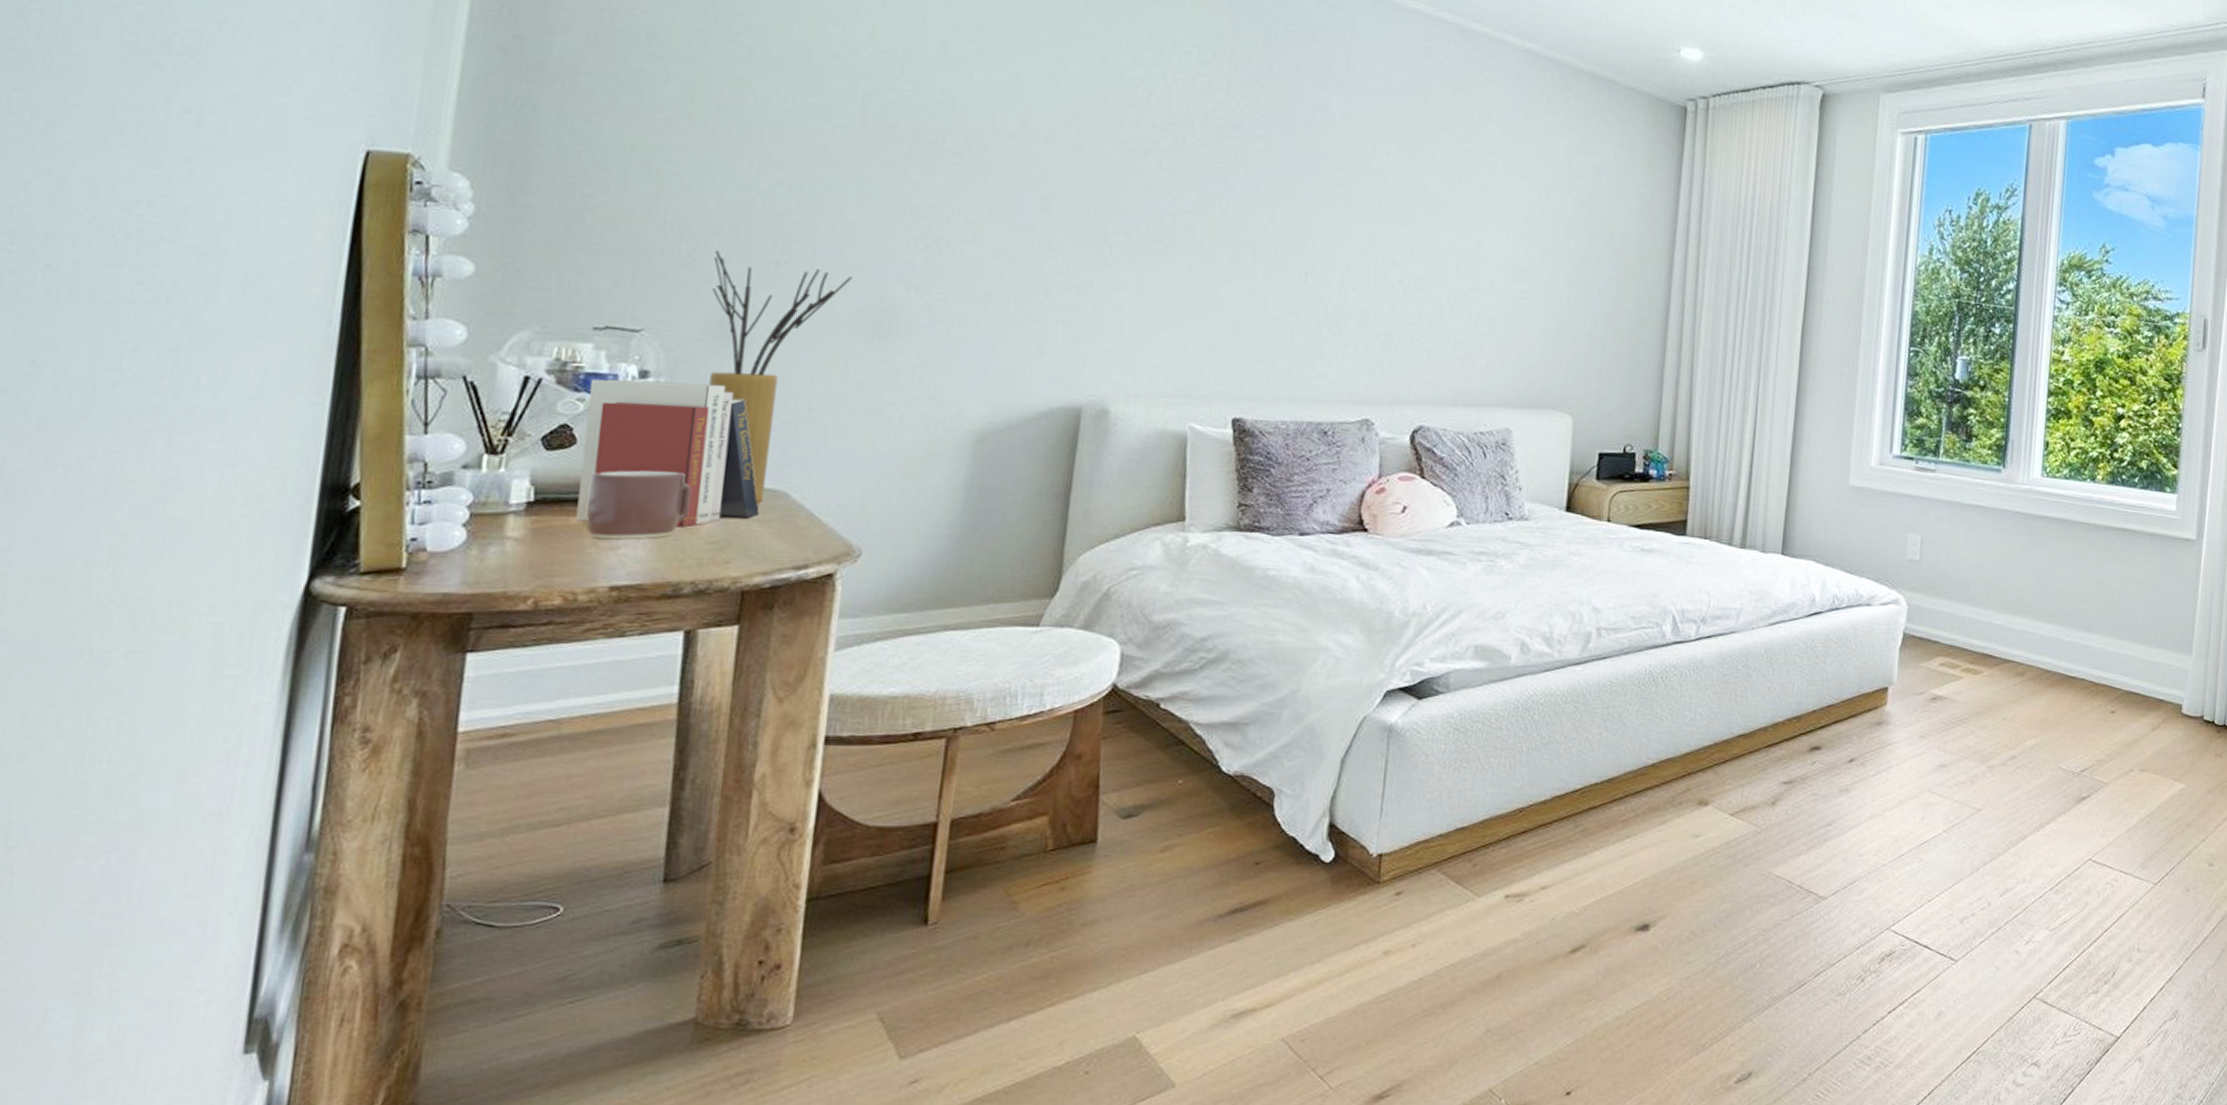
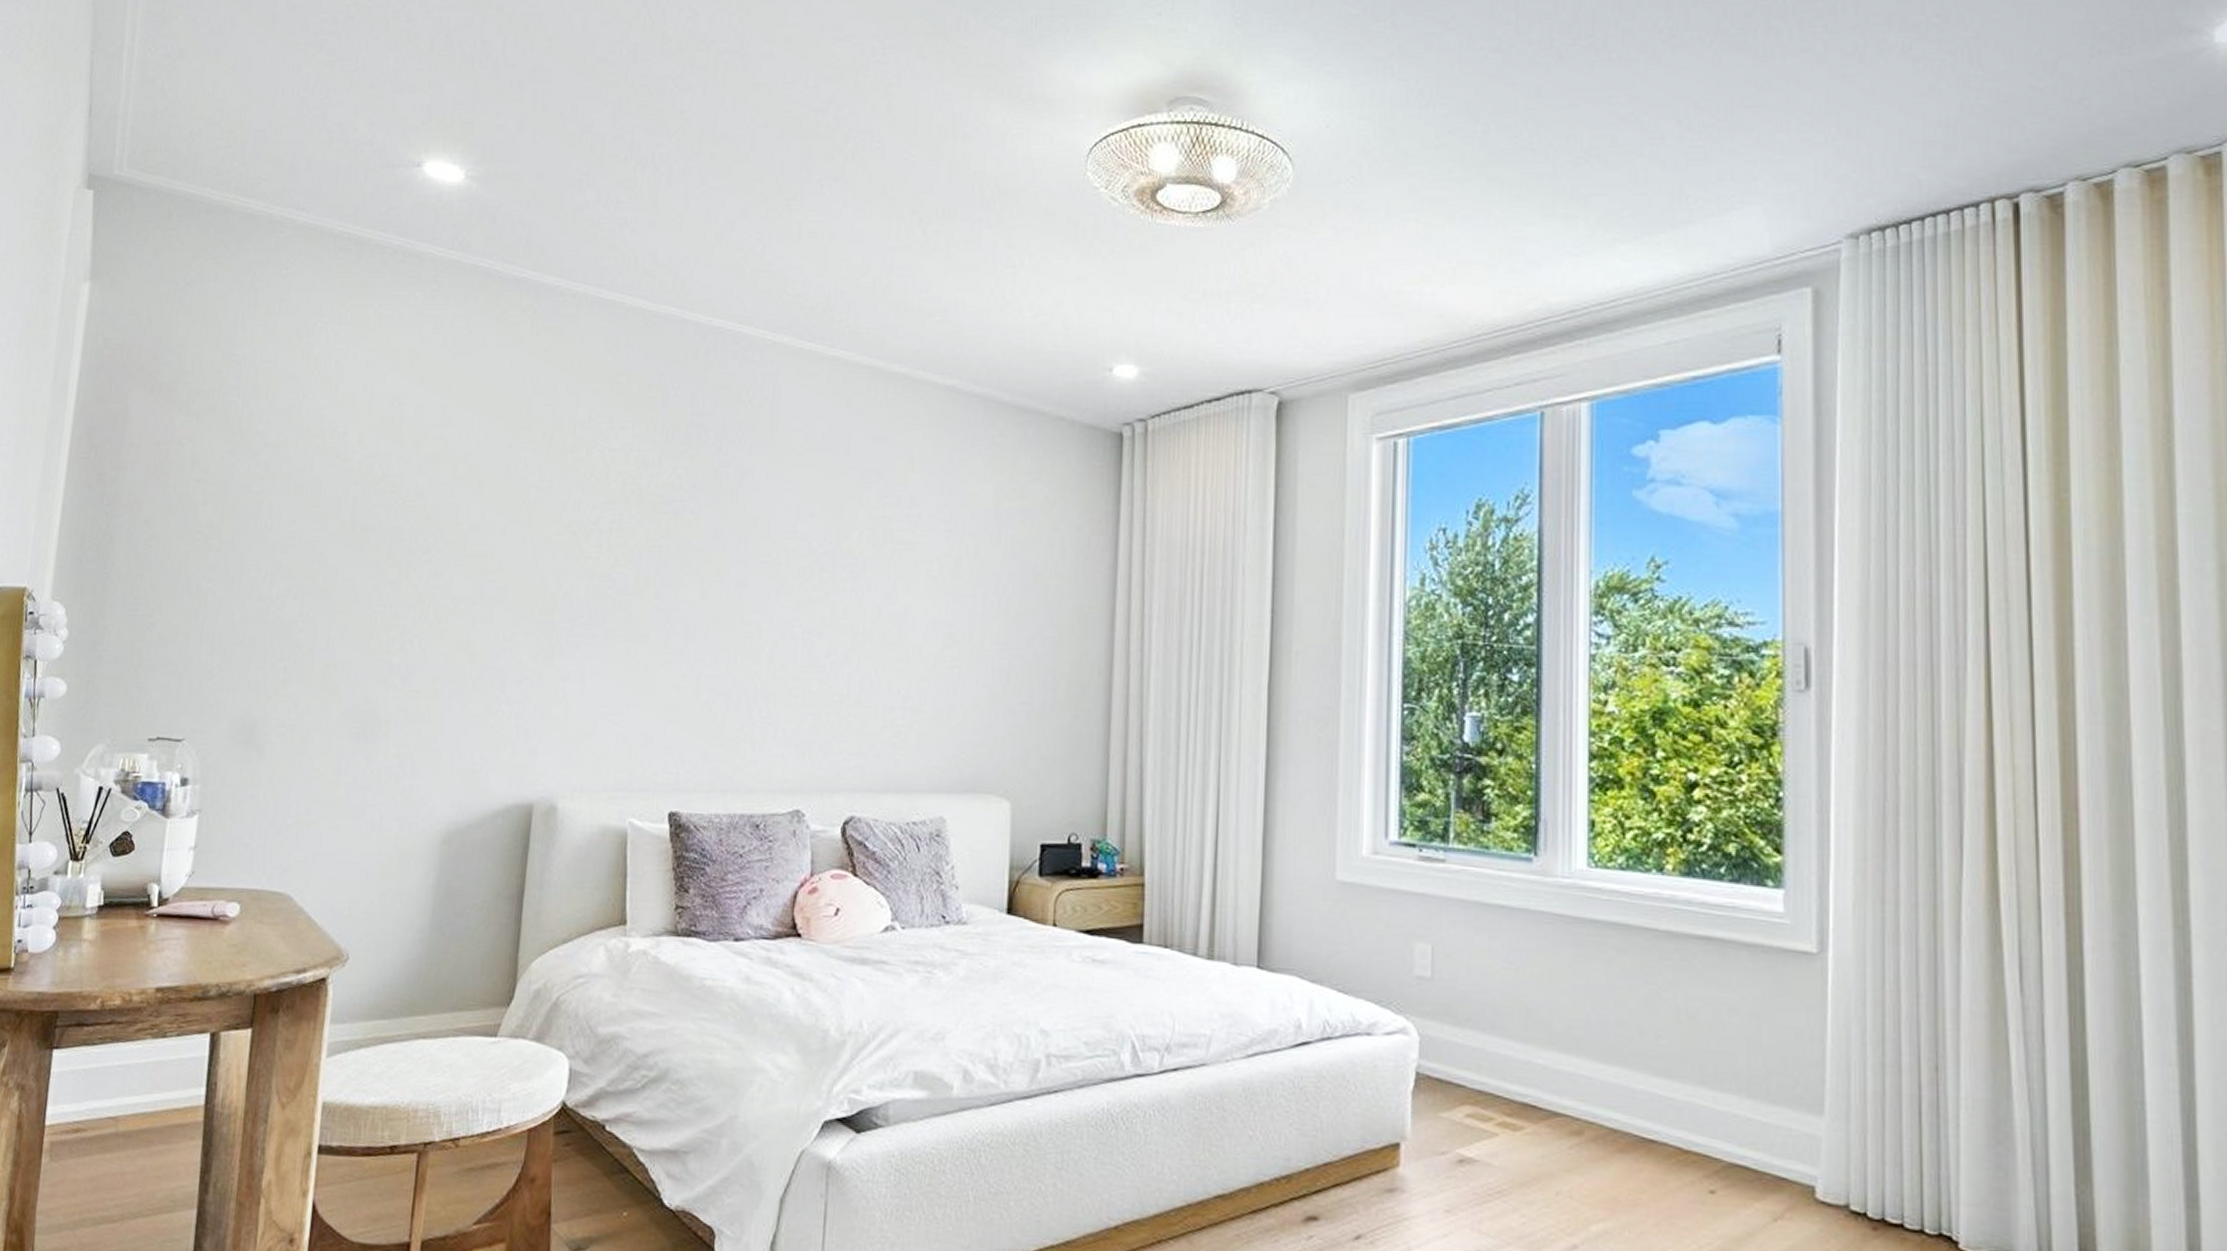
books: present [576,378,759,528] -> none [132,787,269,931]
mug: present [586,470,692,541] -> none [140,874,218,943]
vase: present [709,250,853,508] -> none [232,660,343,911]

